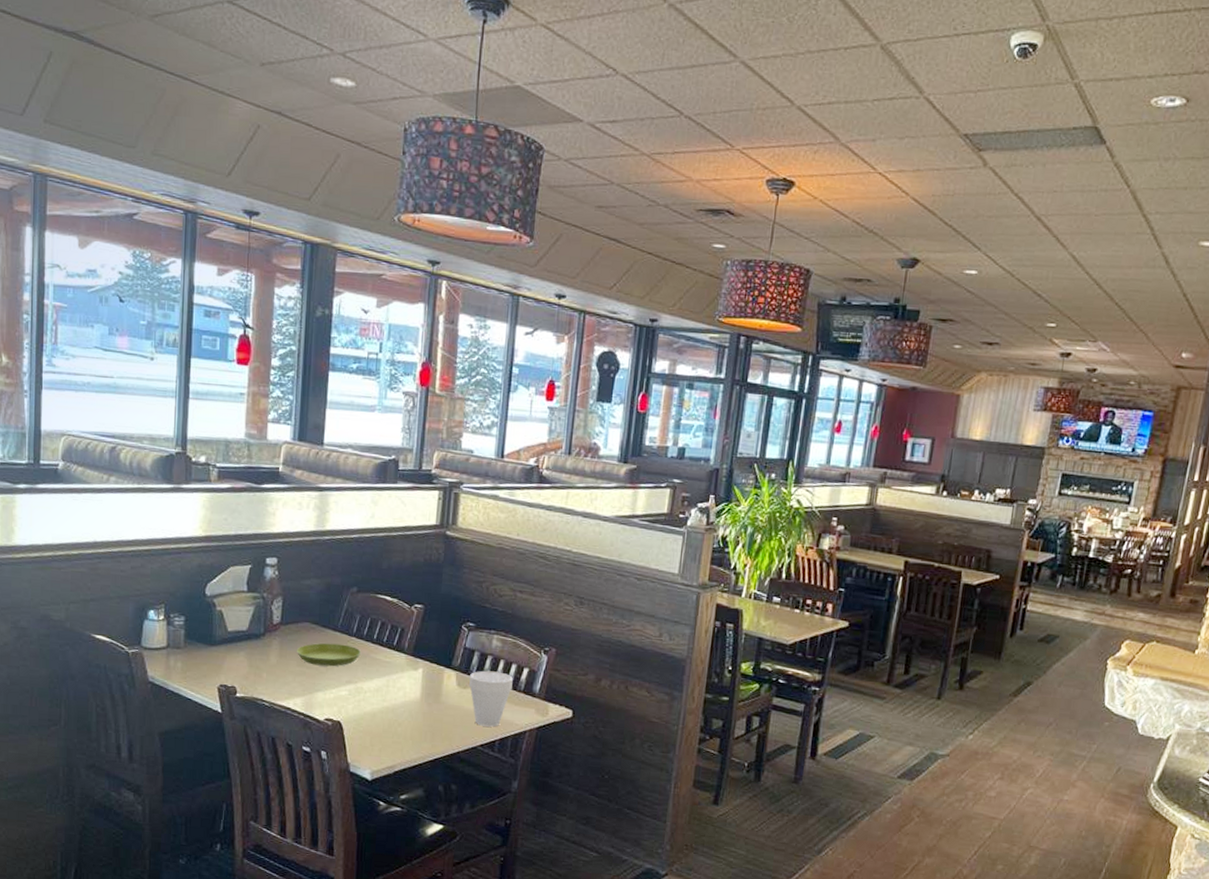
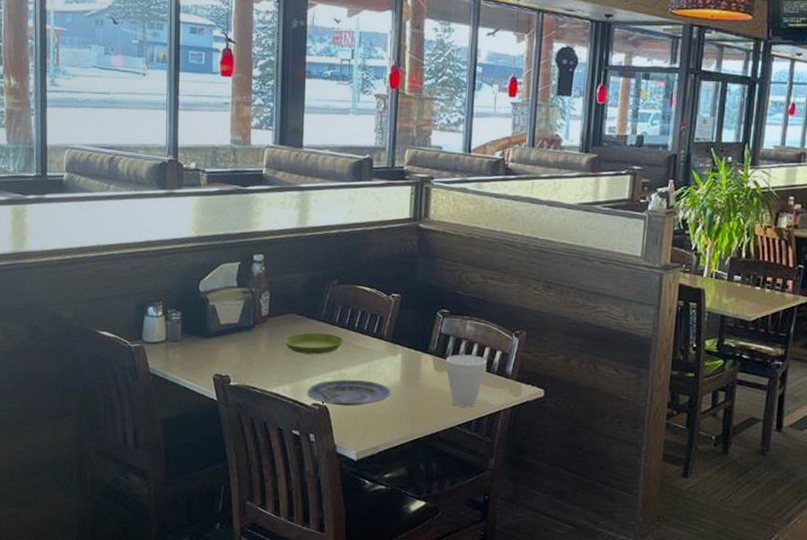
plate: none [319,693,410,723] -> present [306,379,391,406]

